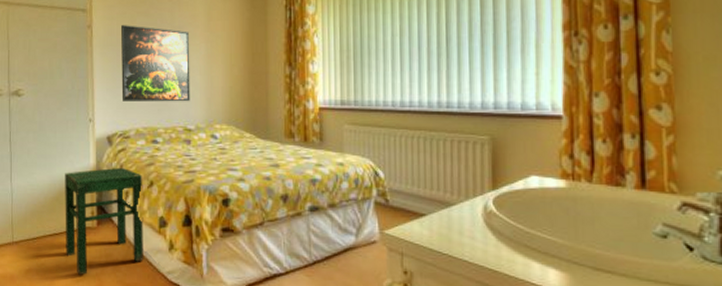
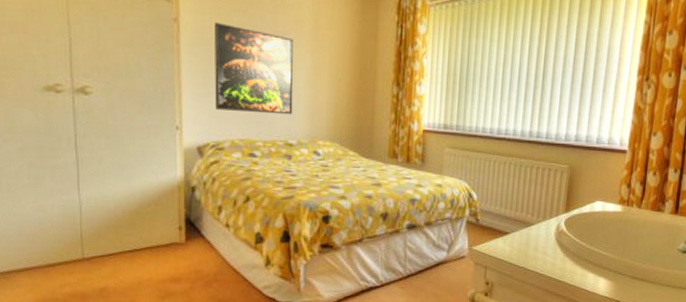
stool: present [65,167,143,275] -> none [147,180,238,292]

